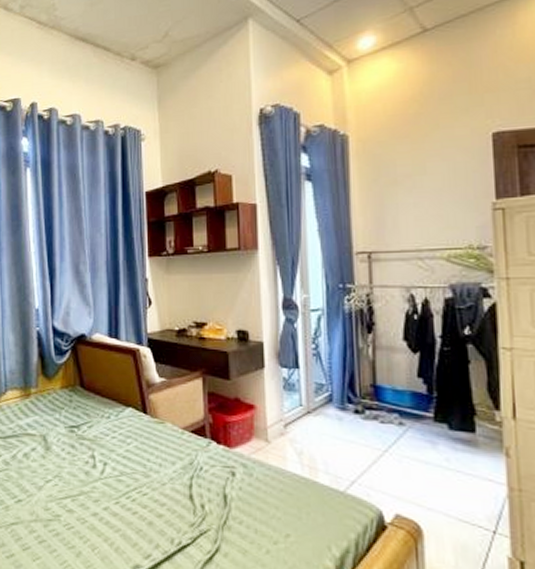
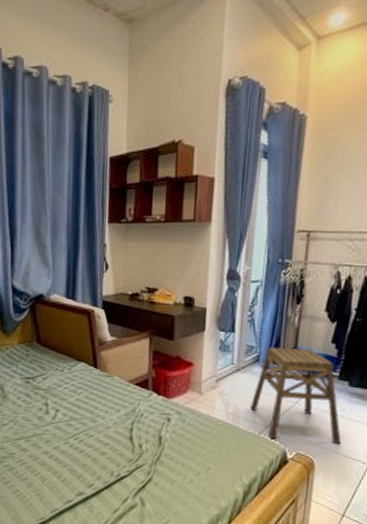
stool: none [329,384,452,505] -> present [250,347,342,444]

